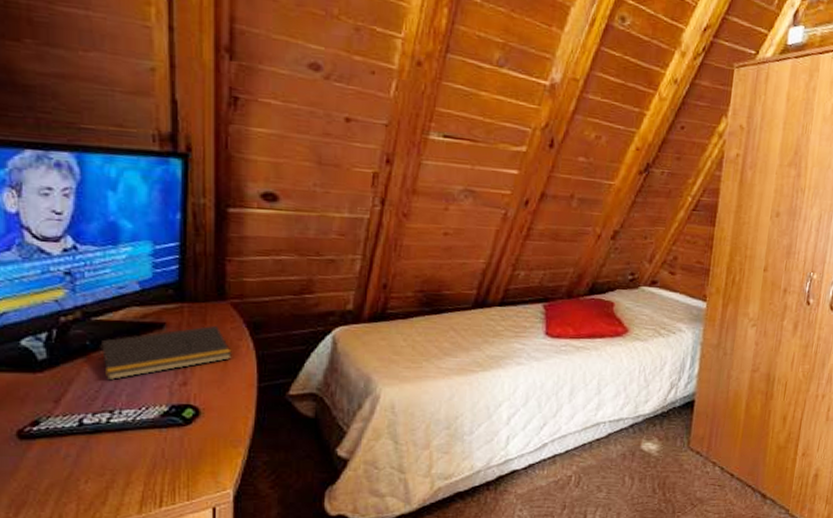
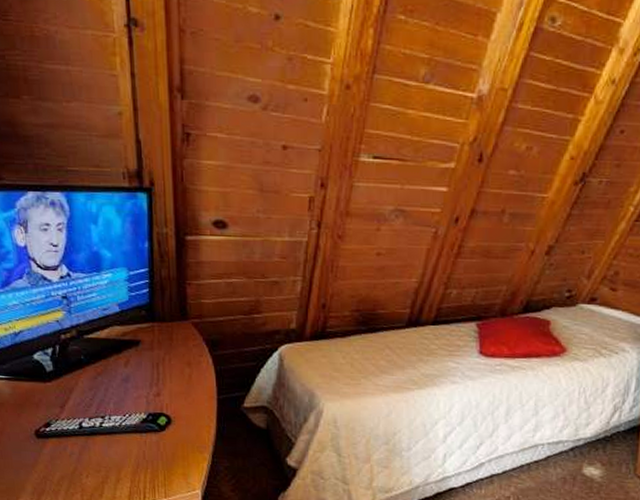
notepad: present [97,325,232,381] -> none [90,342,195,391]

